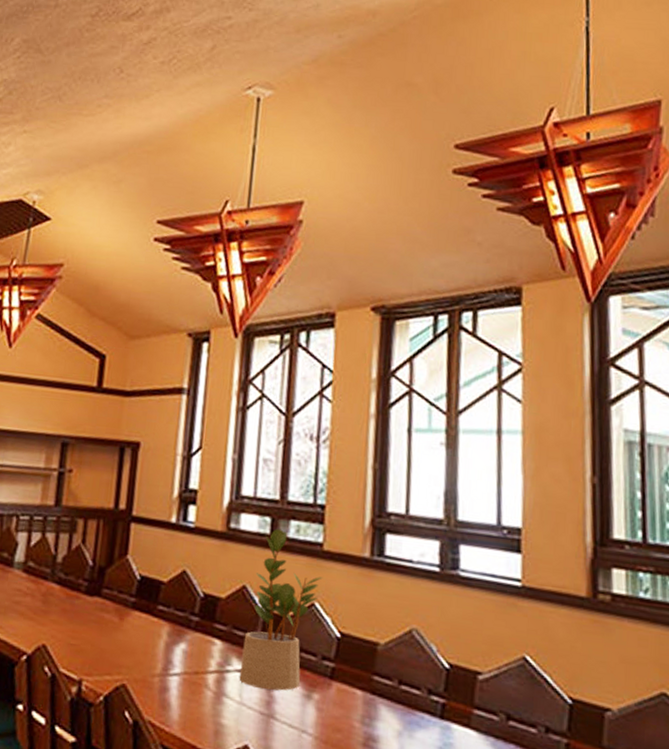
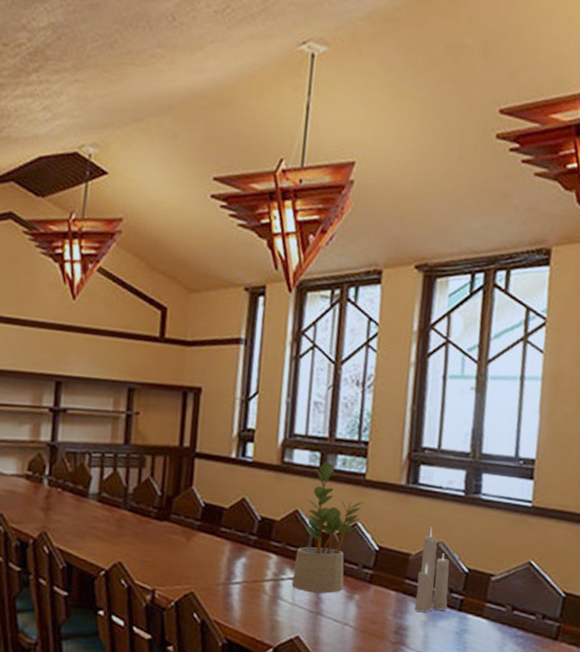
candle: none [385,609,427,719] -> present [414,527,449,612]

